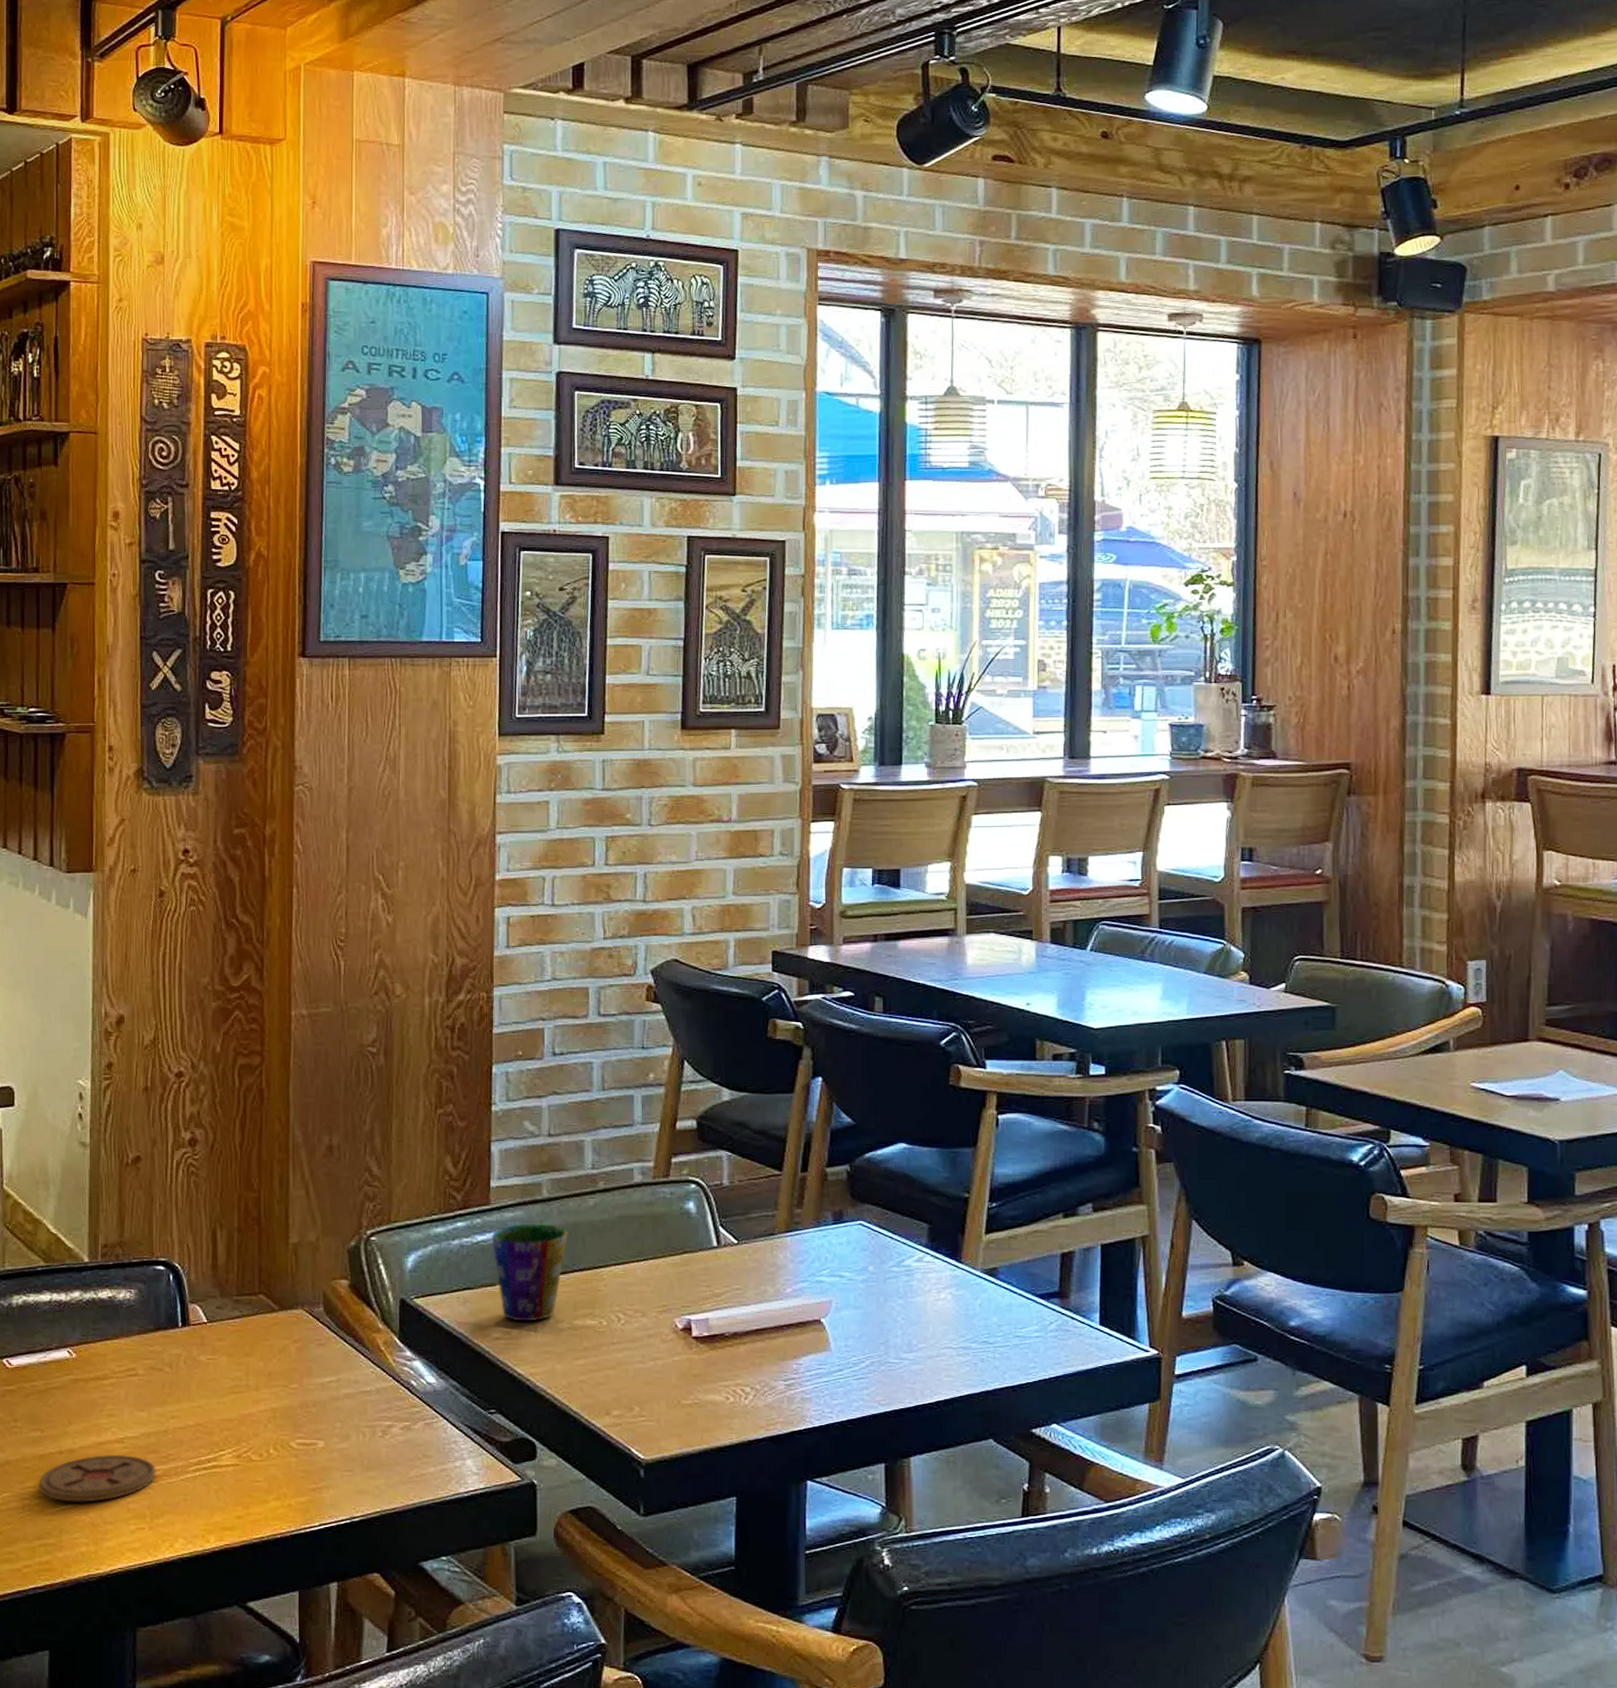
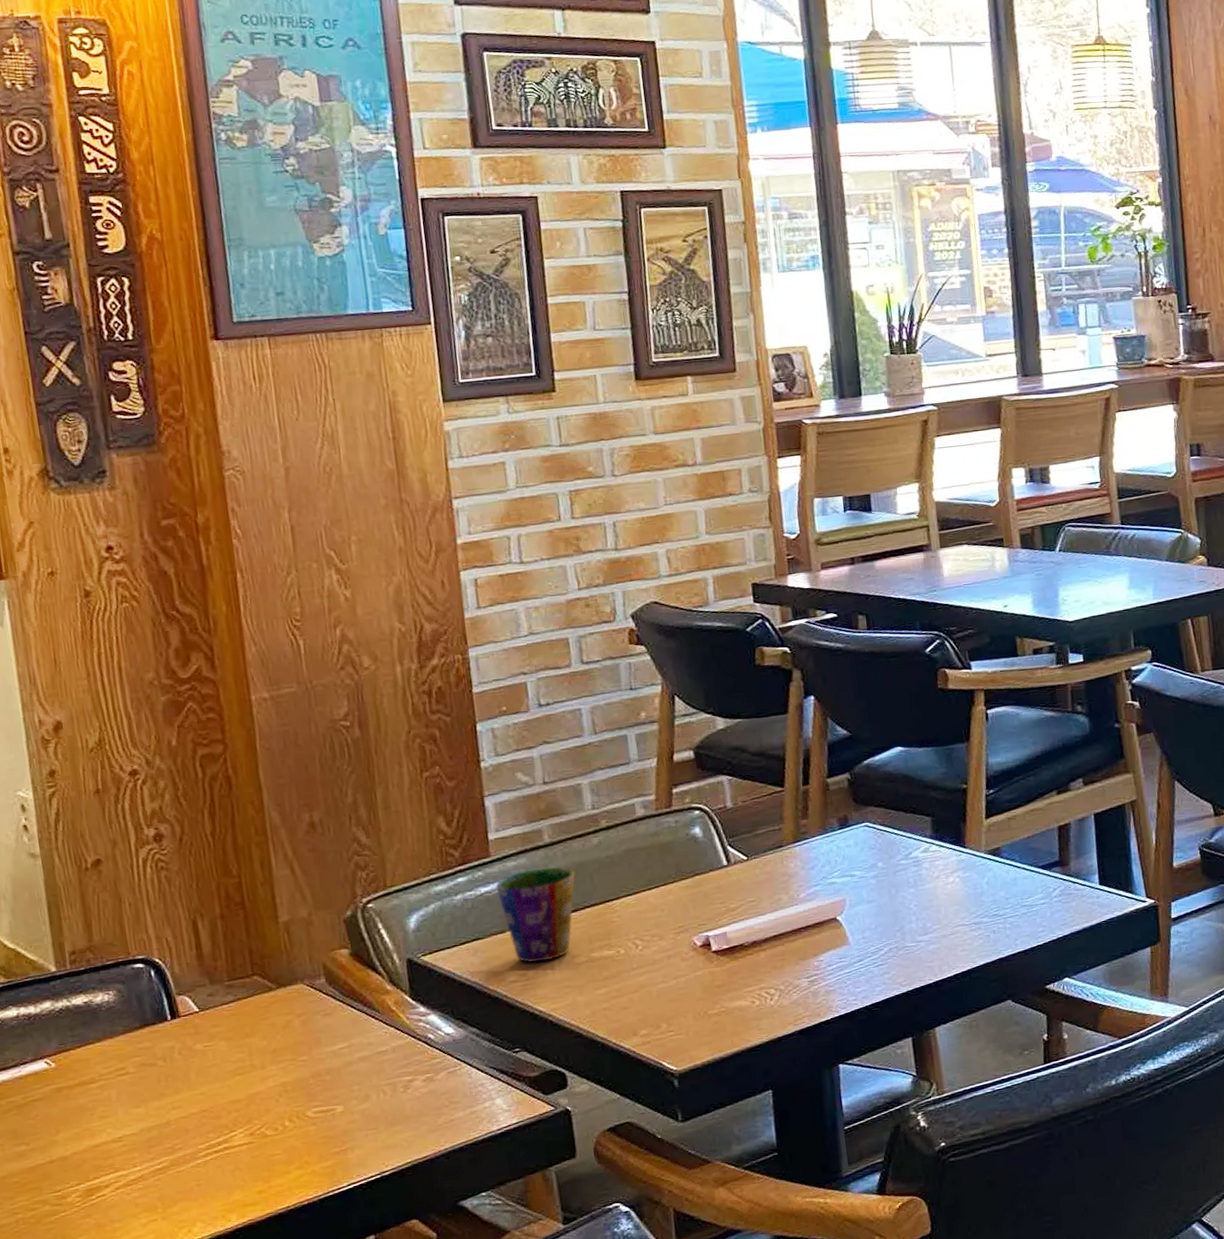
coaster: present [38,1454,156,1502] -> none [30,1151,163,1209]

